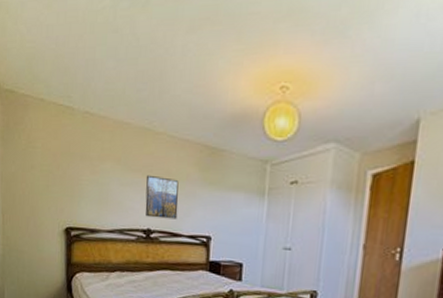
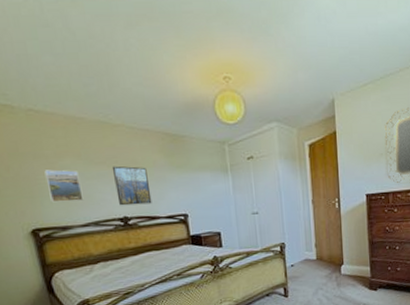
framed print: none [86,171,115,206] -> present [44,169,84,203]

